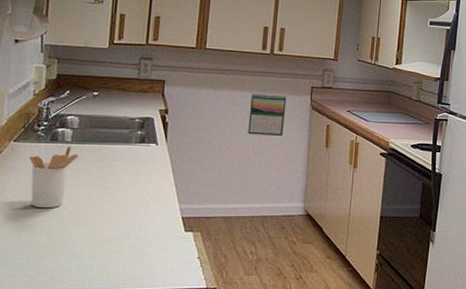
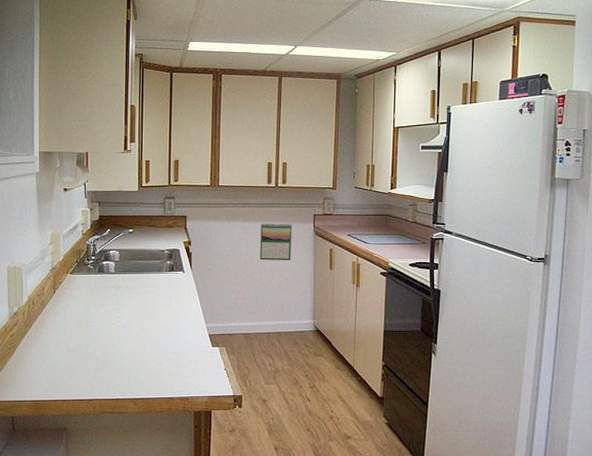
utensil holder: present [29,145,79,209] -> none [83,276,121,329]

